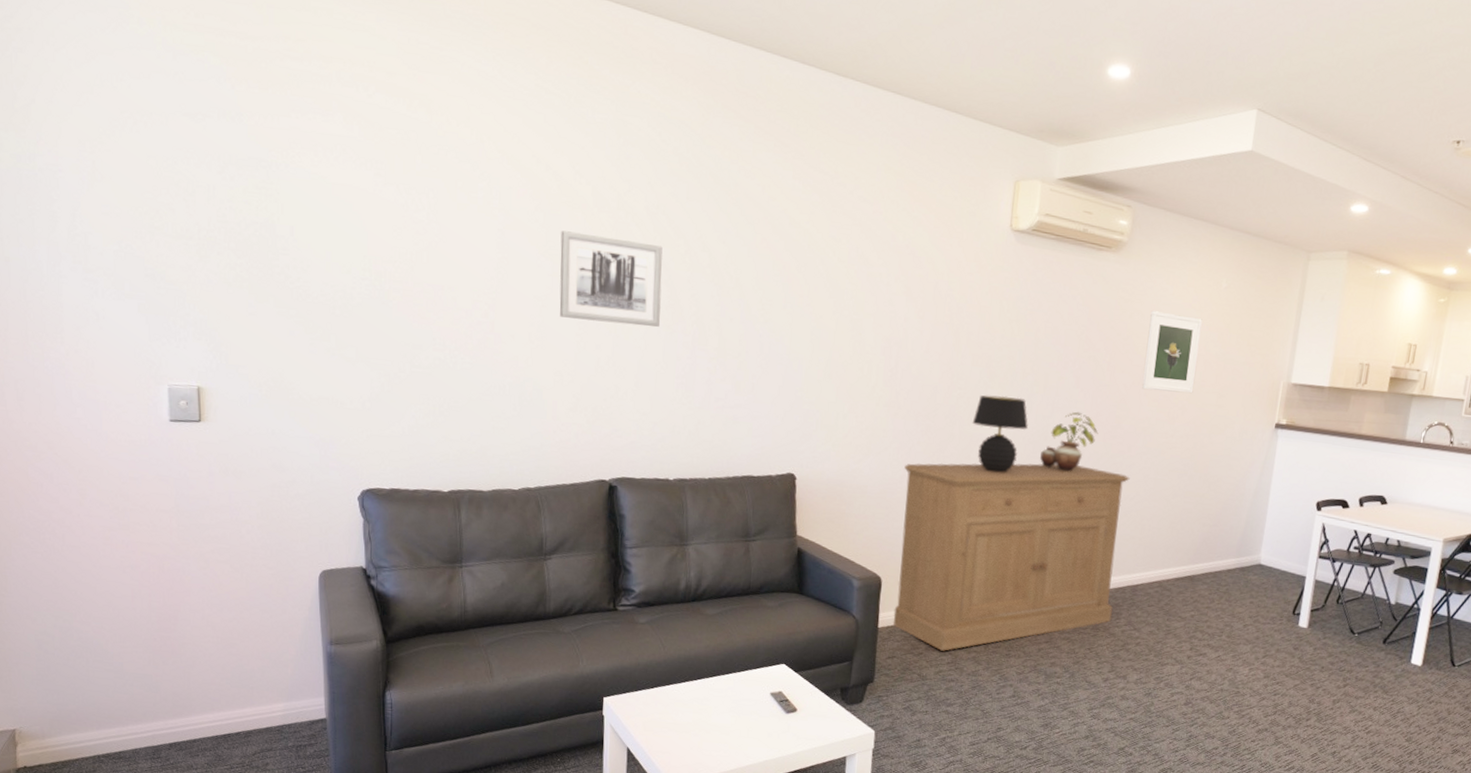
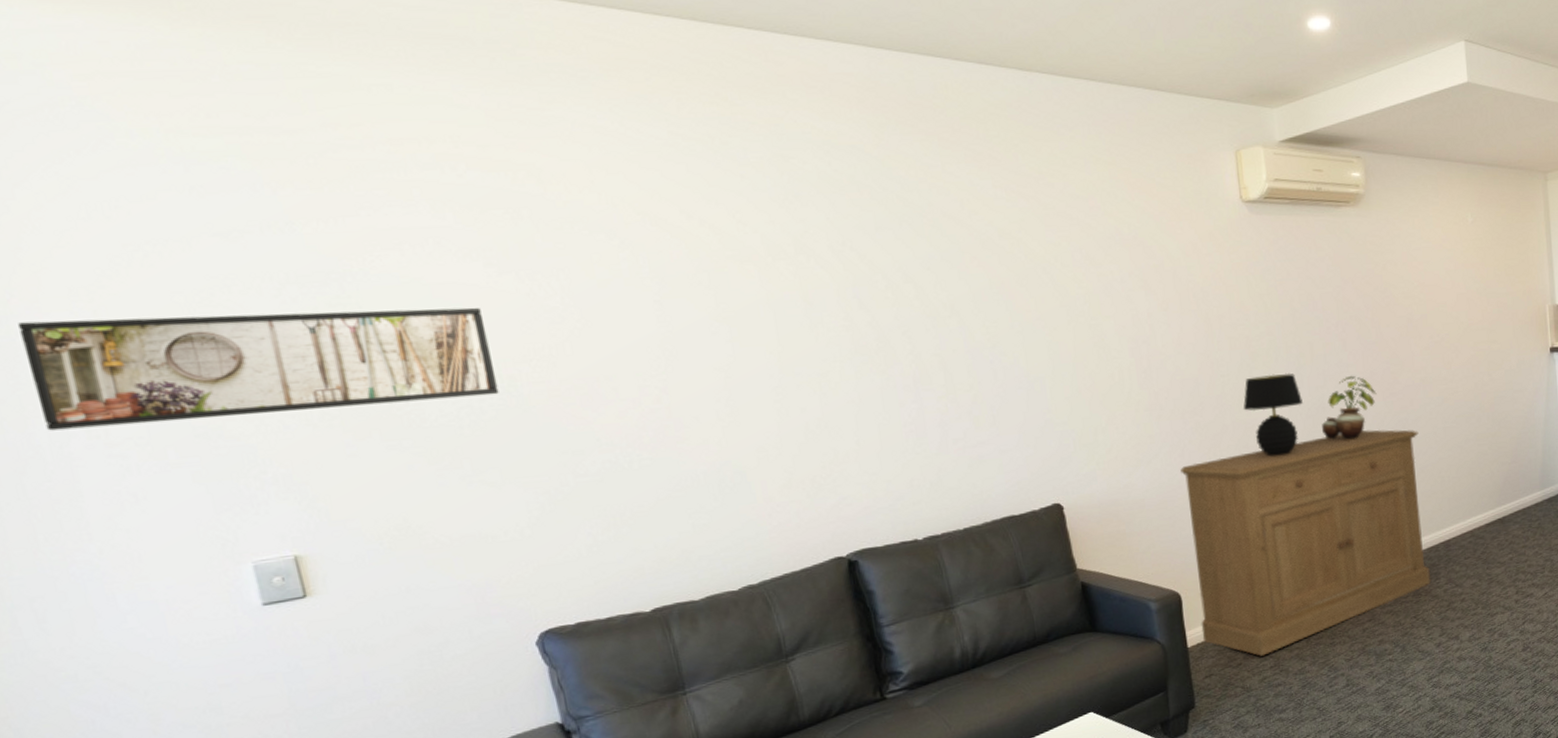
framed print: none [41,161,367,286] -> present [18,307,499,431]
wall art: present [559,230,663,327] -> none [732,285,872,385]
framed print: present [1142,310,1202,394] -> none [1403,257,1463,340]

